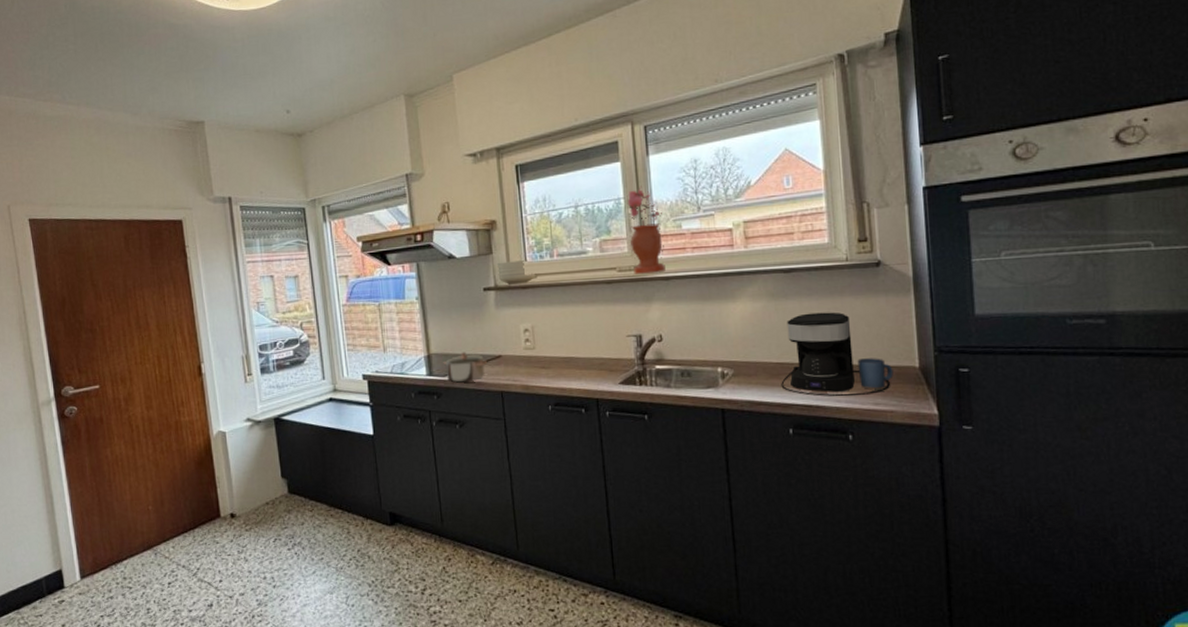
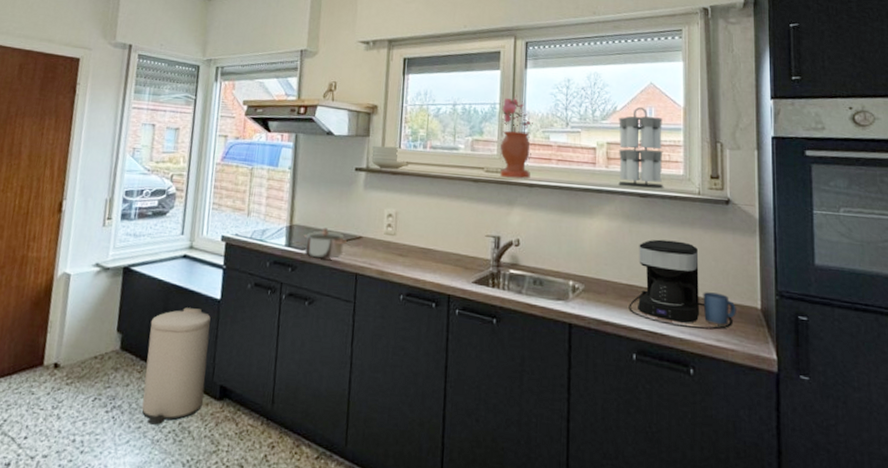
pedal bin: none [311,446,376,555] -> present [141,307,211,425]
spice rack: none [754,178,809,265] -> present [618,107,664,189]

